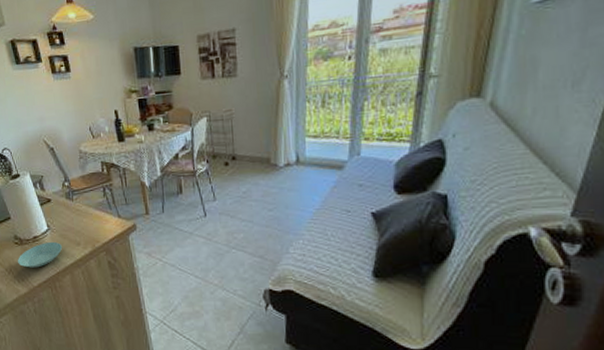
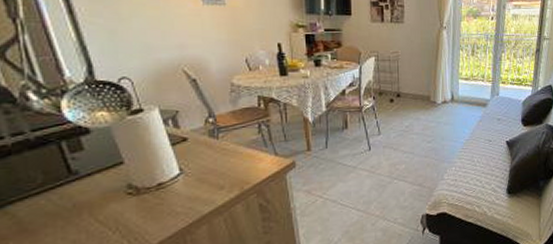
saucer: present [18,242,63,268] -> none [130,188,200,223]

